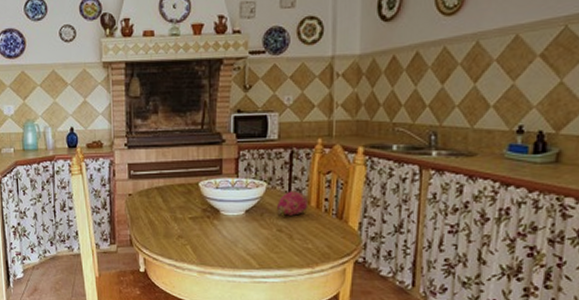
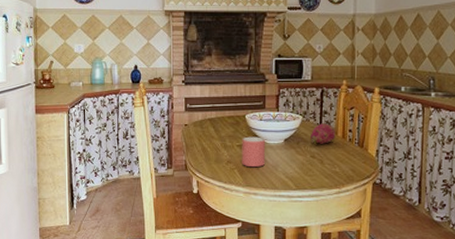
mug: none [195,207,222,243] -> present [242,136,265,168]

